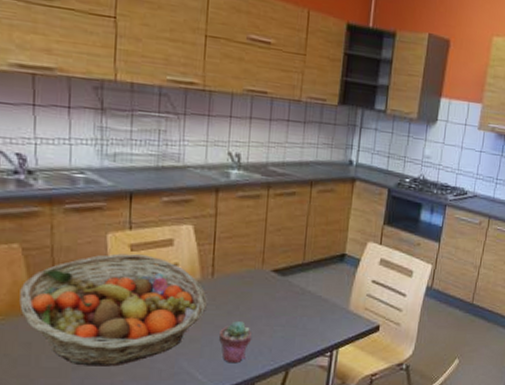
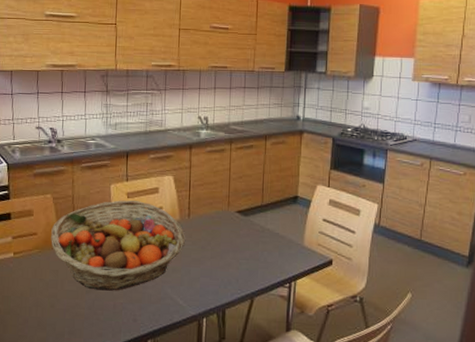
potted succulent: present [219,321,251,364] -> none [195,255,221,291]

